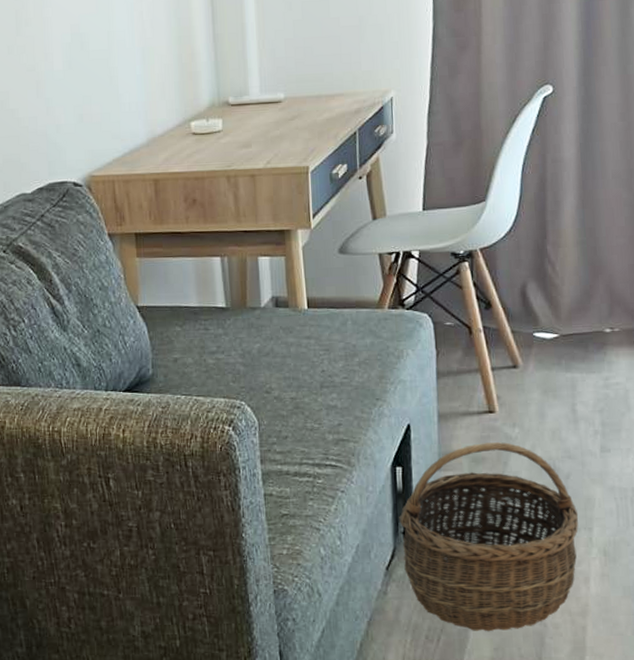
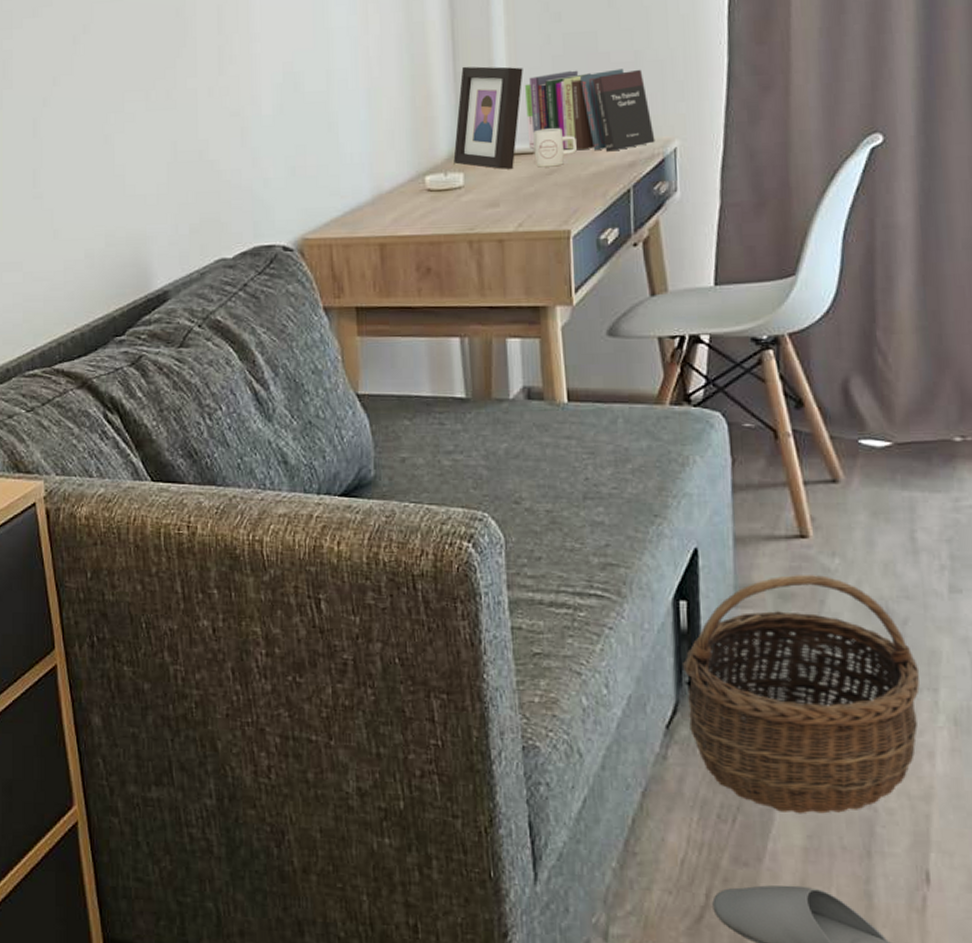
picture frame: none [213,29,270,116] -> present [453,66,523,169]
books: none [271,31,376,101] -> present [525,68,656,152]
mug: none [278,81,313,114] -> present [533,128,577,168]

